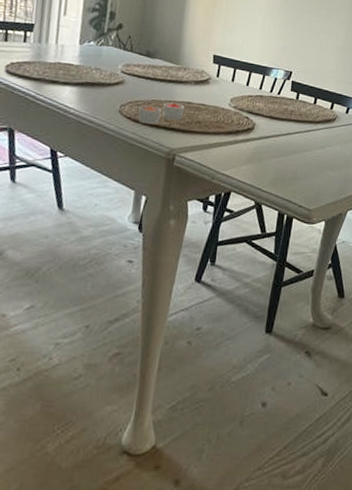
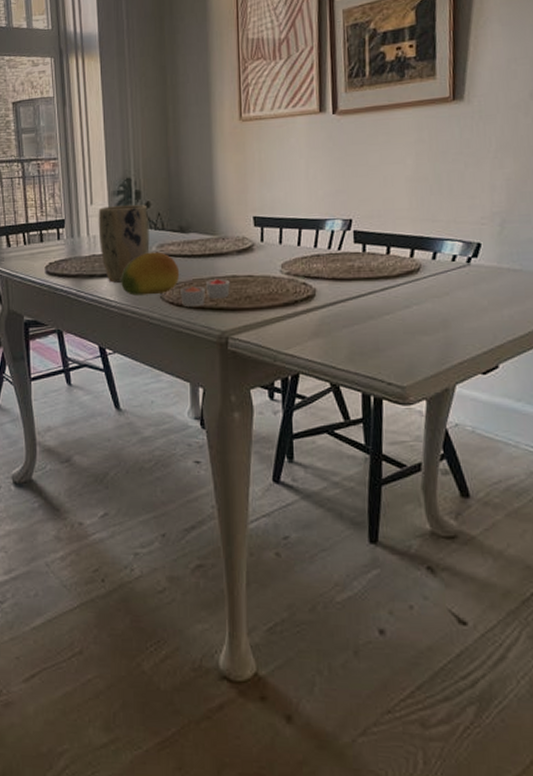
plant pot: none [66,20,120,93] -> present [98,205,150,283]
fruit: none [82,69,141,109] -> present [121,252,180,296]

